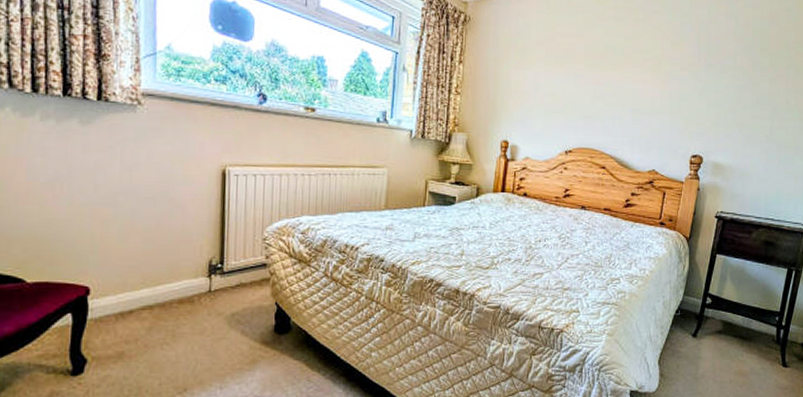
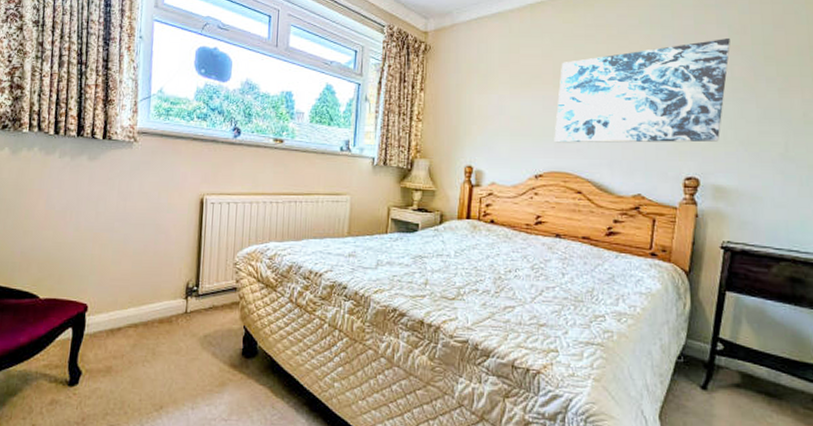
wall art: none [583,29,735,124] -> present [554,37,730,143]

